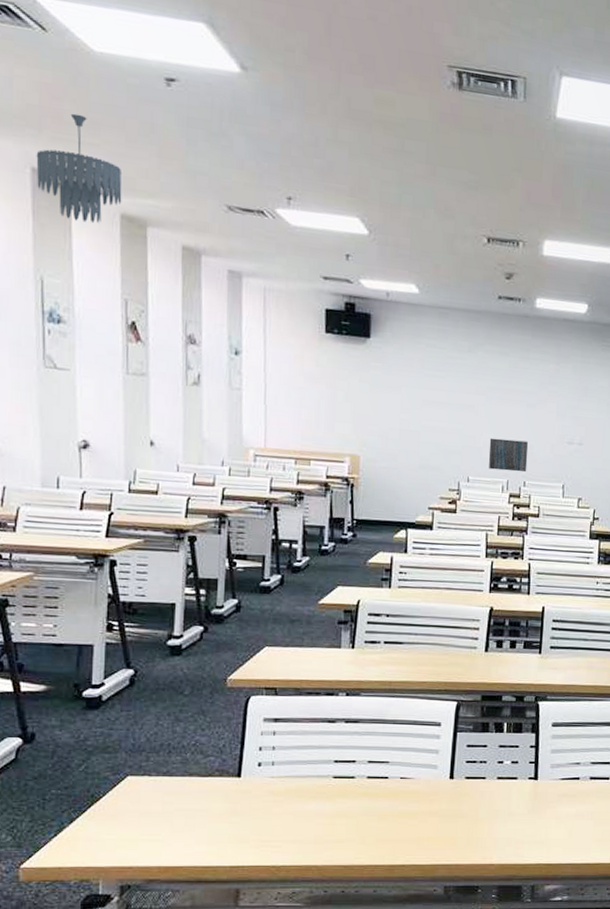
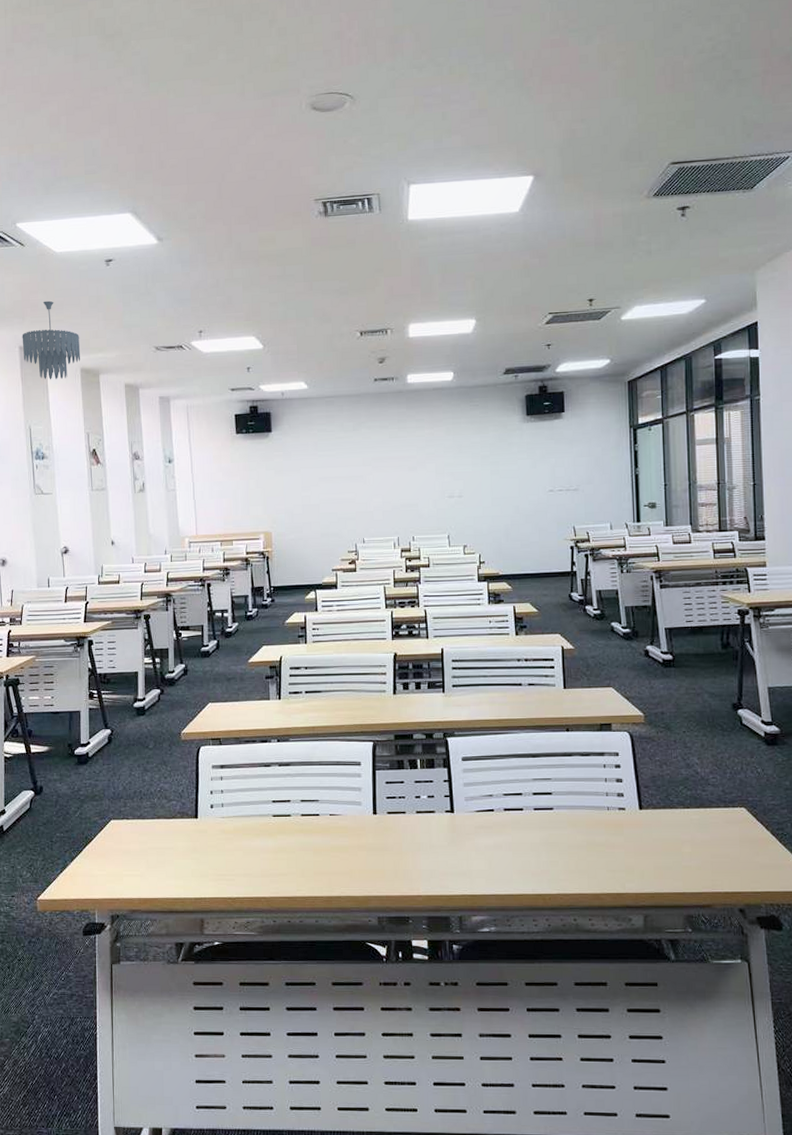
wall art: present [488,438,528,472] -> none [379,500,414,530]

